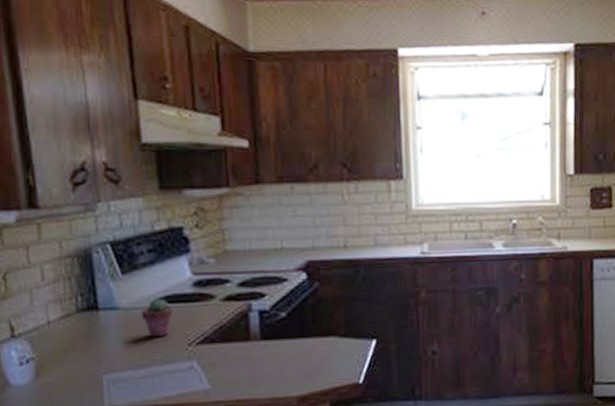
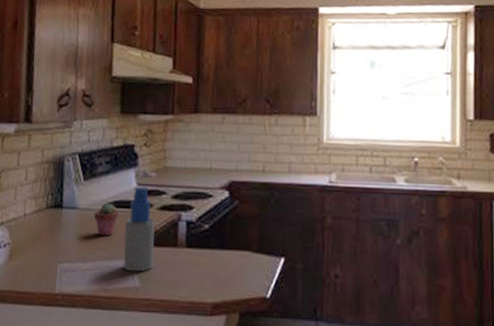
spray bottle: none [183,274,224,374] -> present [123,185,155,272]

